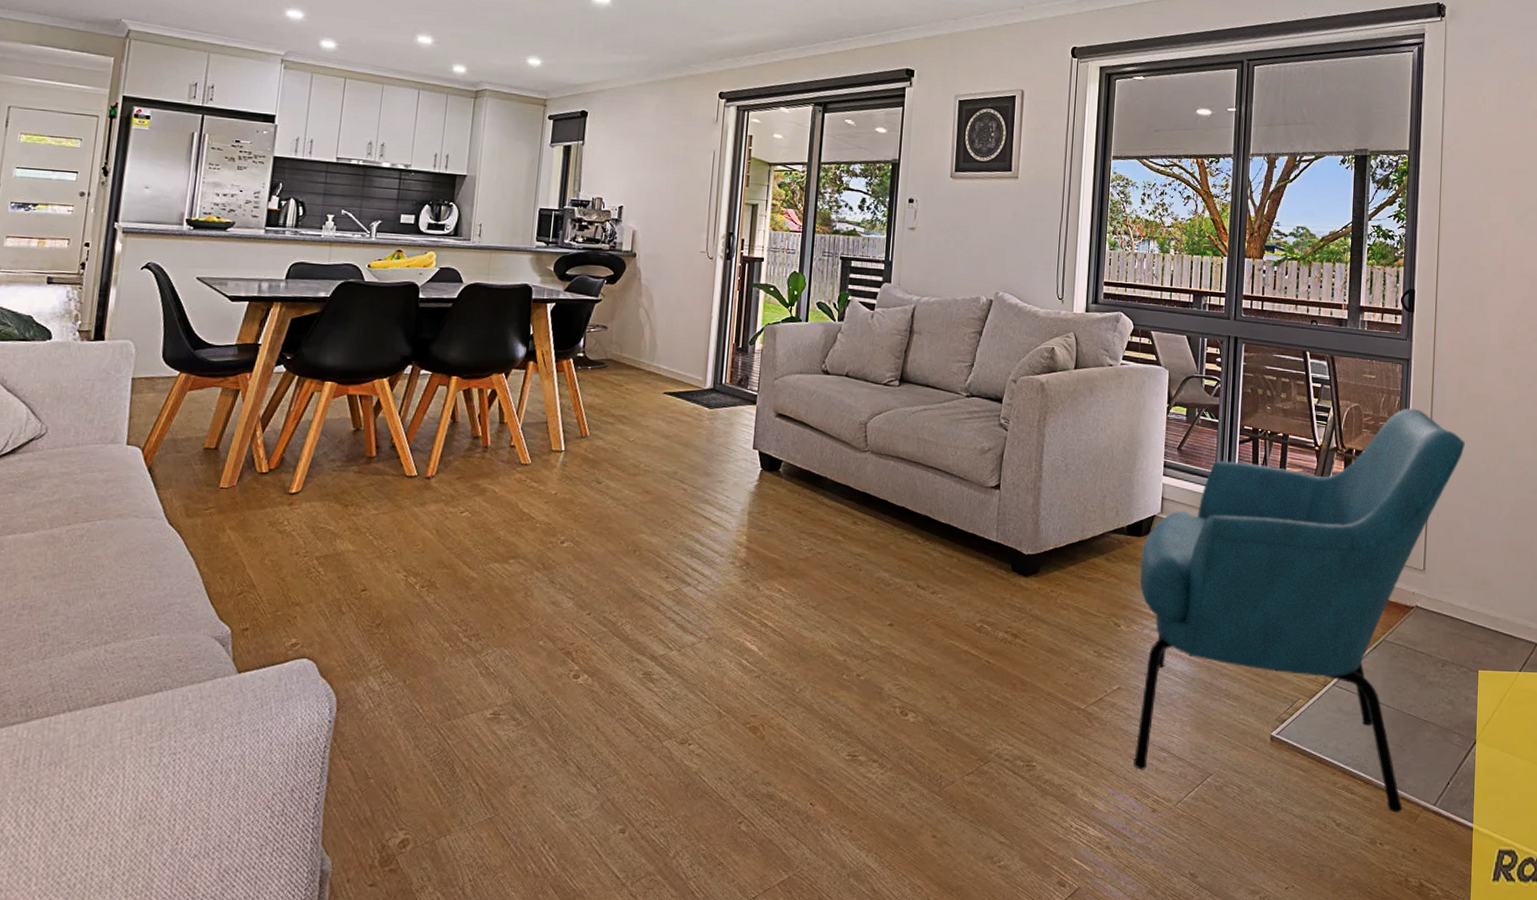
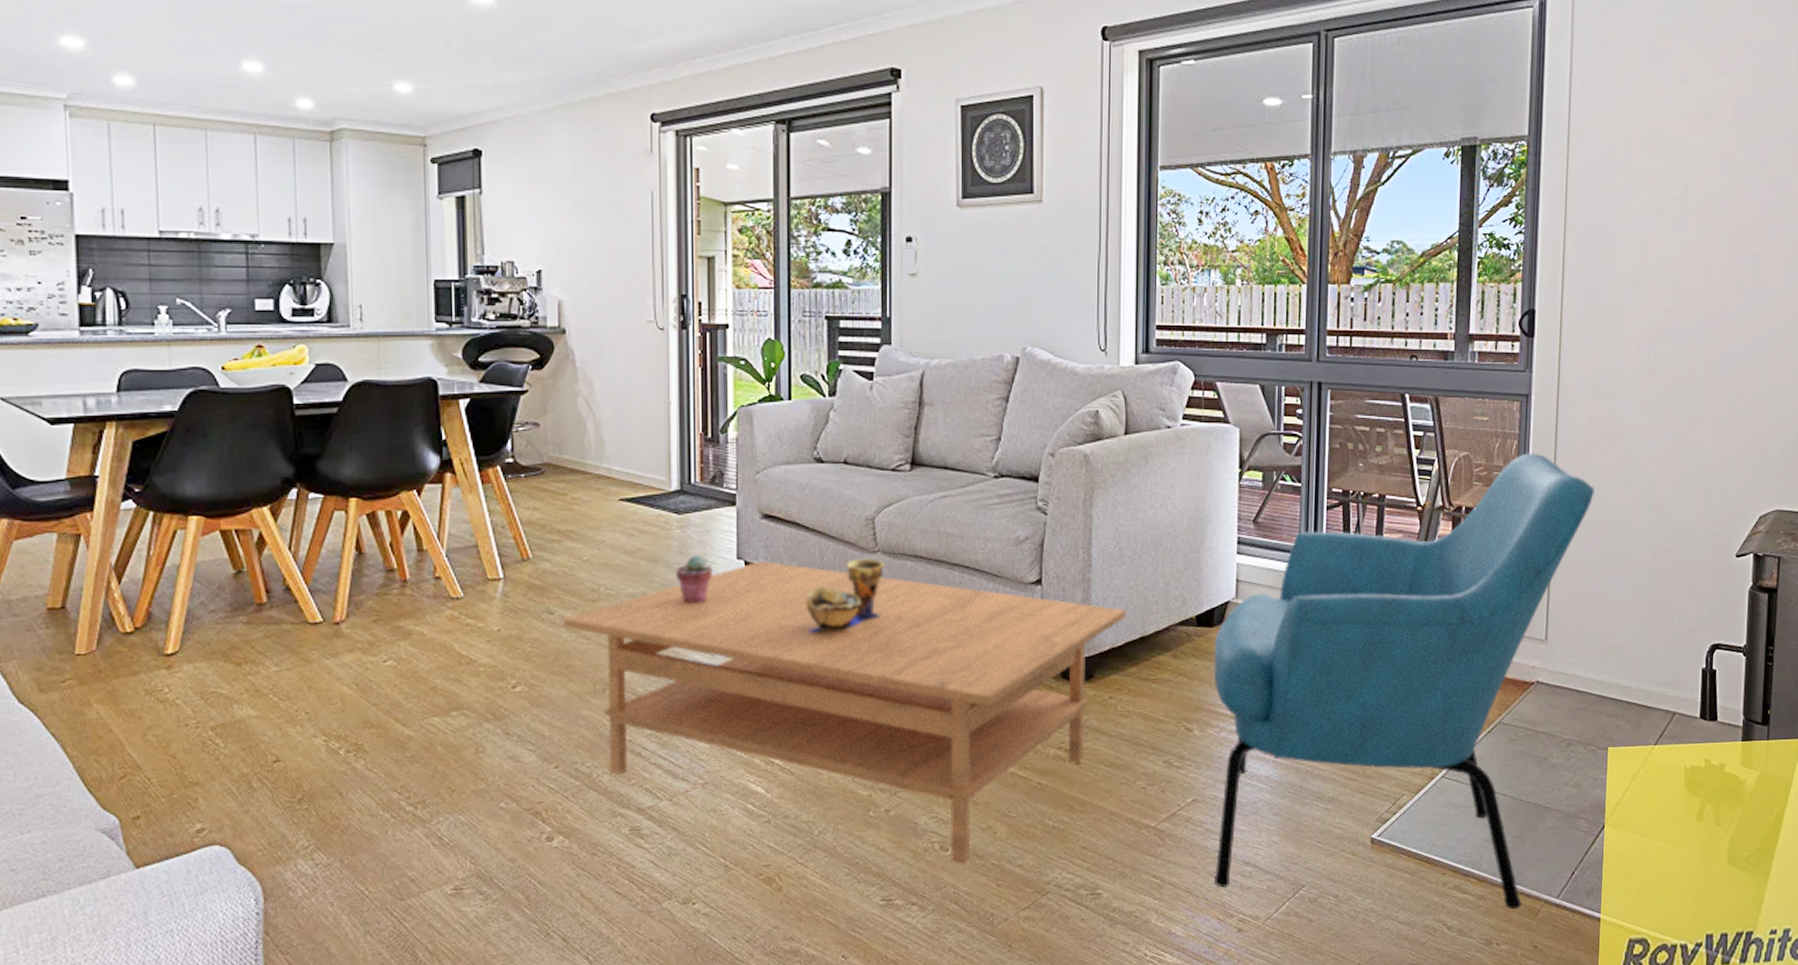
coffee table: none [608,451,1069,730] -> present [564,560,1127,865]
potted succulent: none [702,442,733,484] -> present [675,554,712,604]
decorative bowl: none [805,456,873,516] -> present [806,558,886,633]

